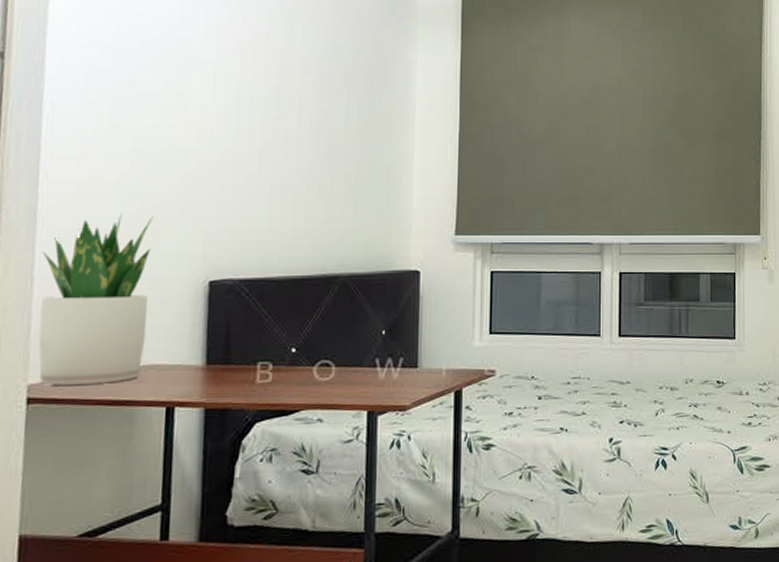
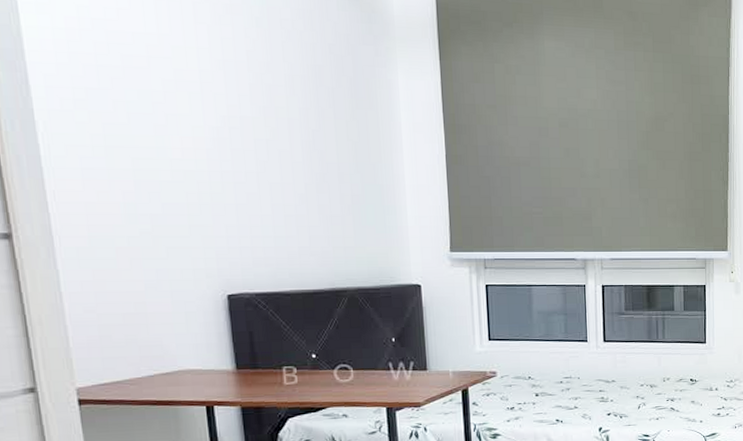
planter: present [38,213,153,387] -> none [65,231,177,389]

